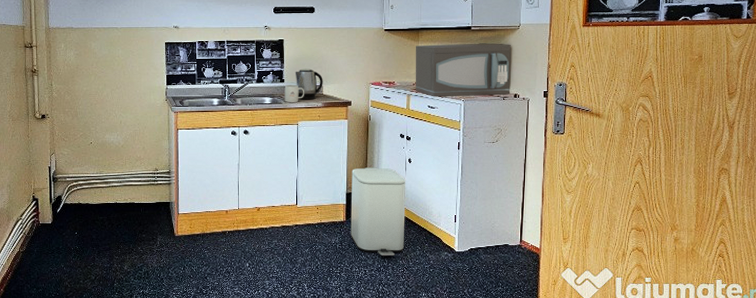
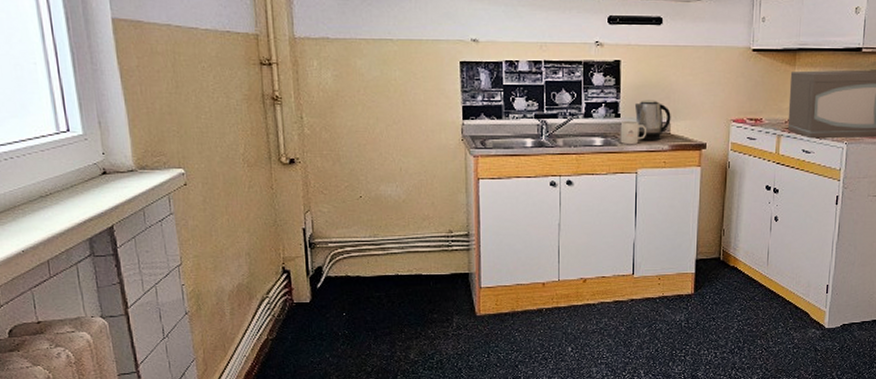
pedal bin: present [351,167,406,256] -> none [699,227,771,336]

